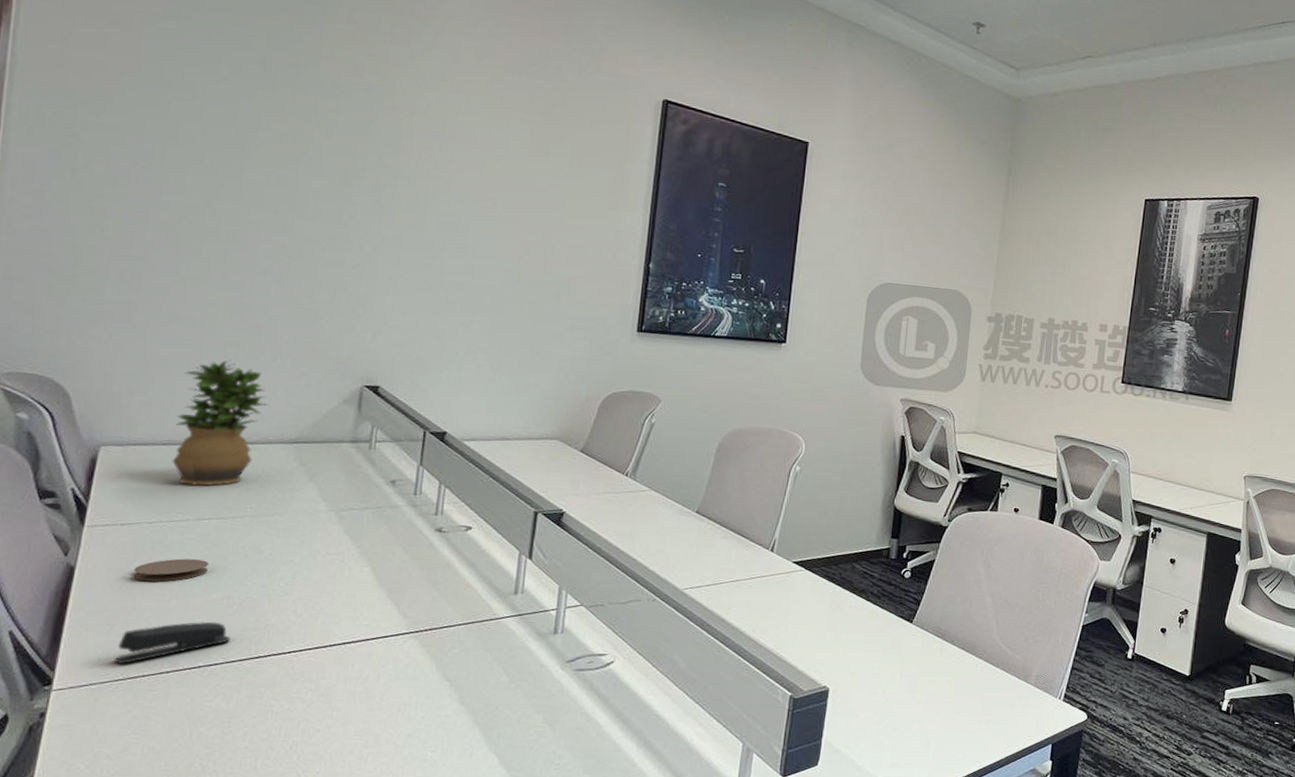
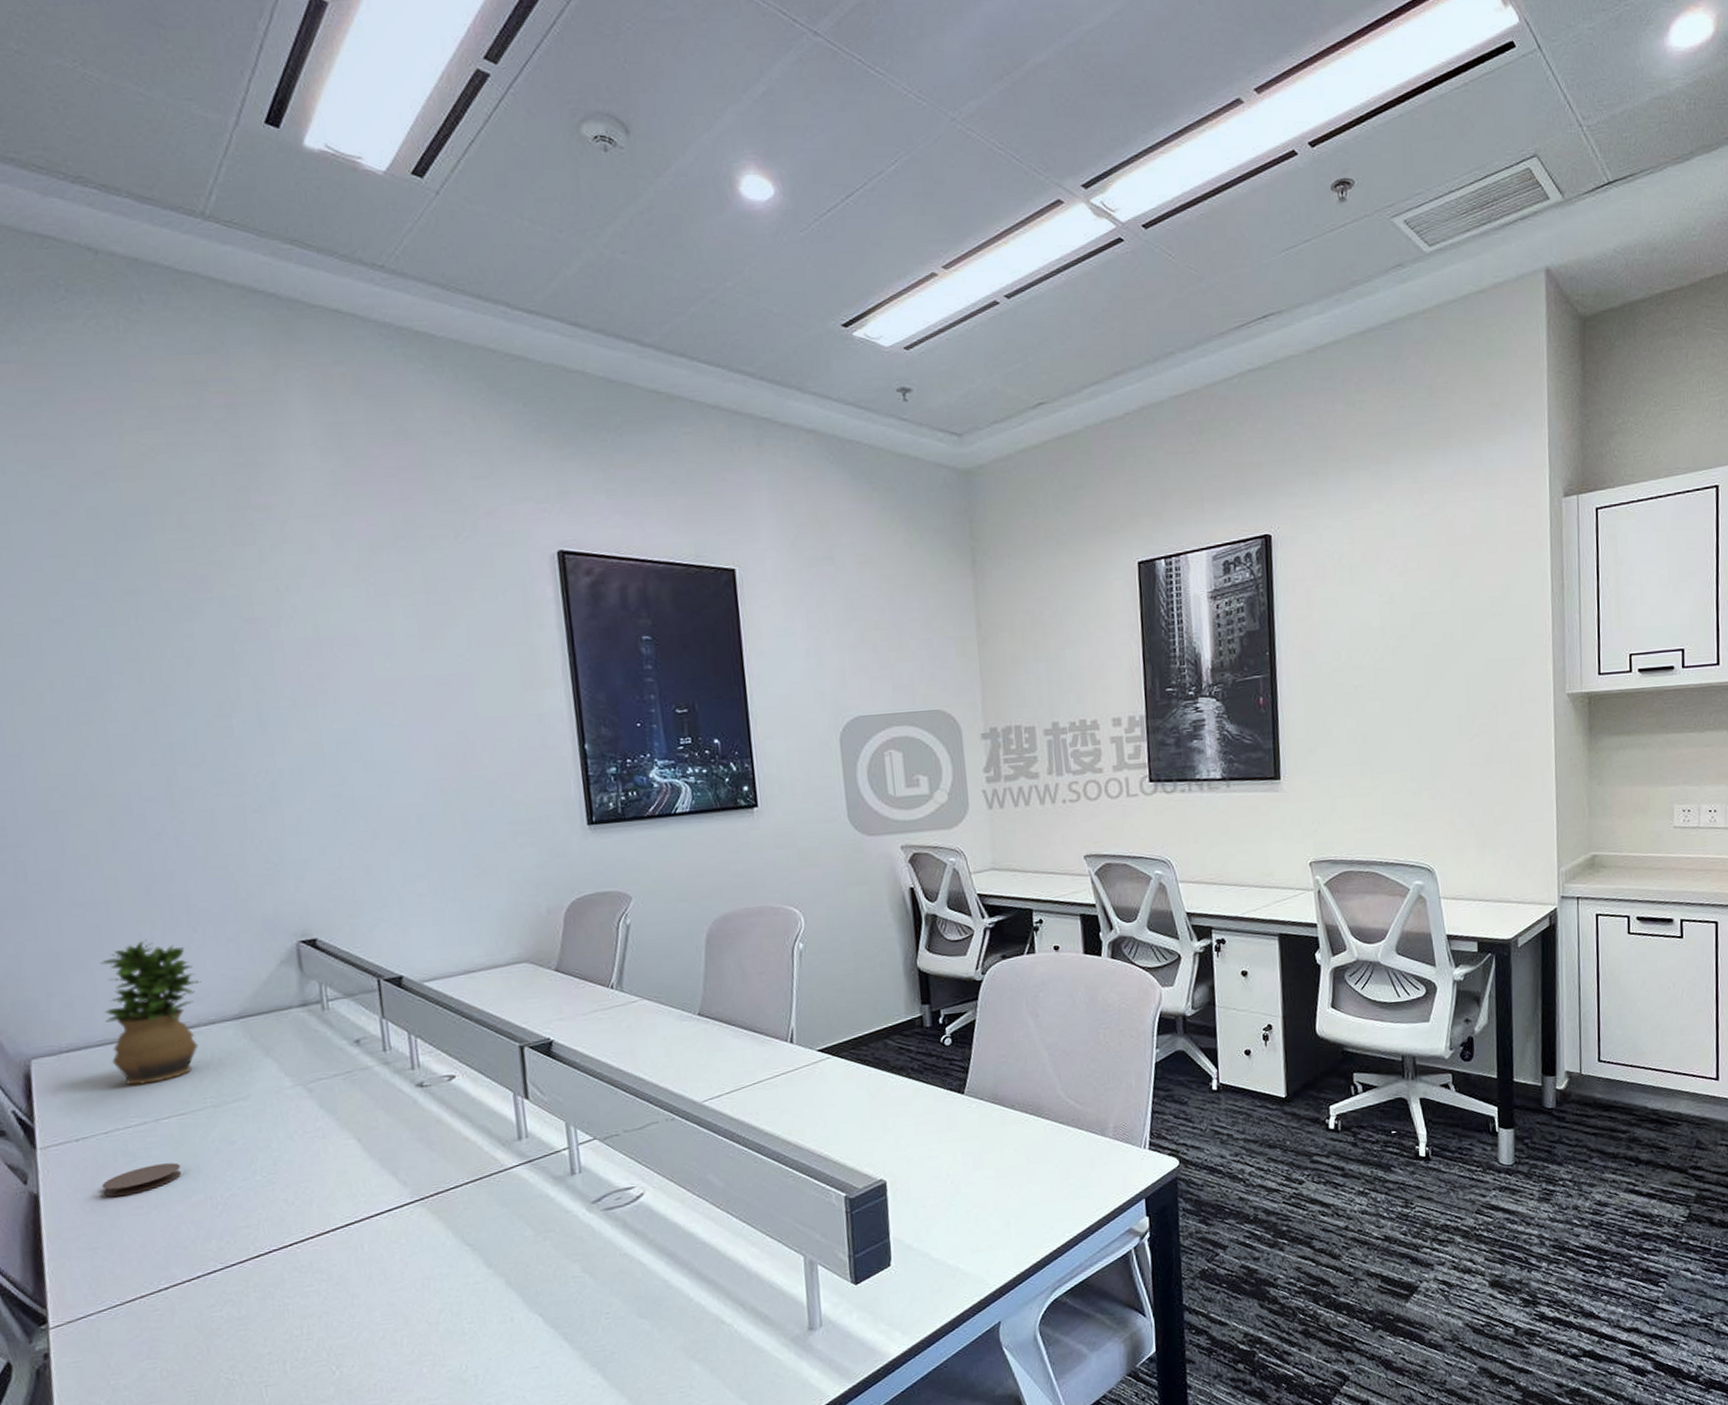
stapler: present [113,621,232,665] -> none [105,1225,226,1290]

